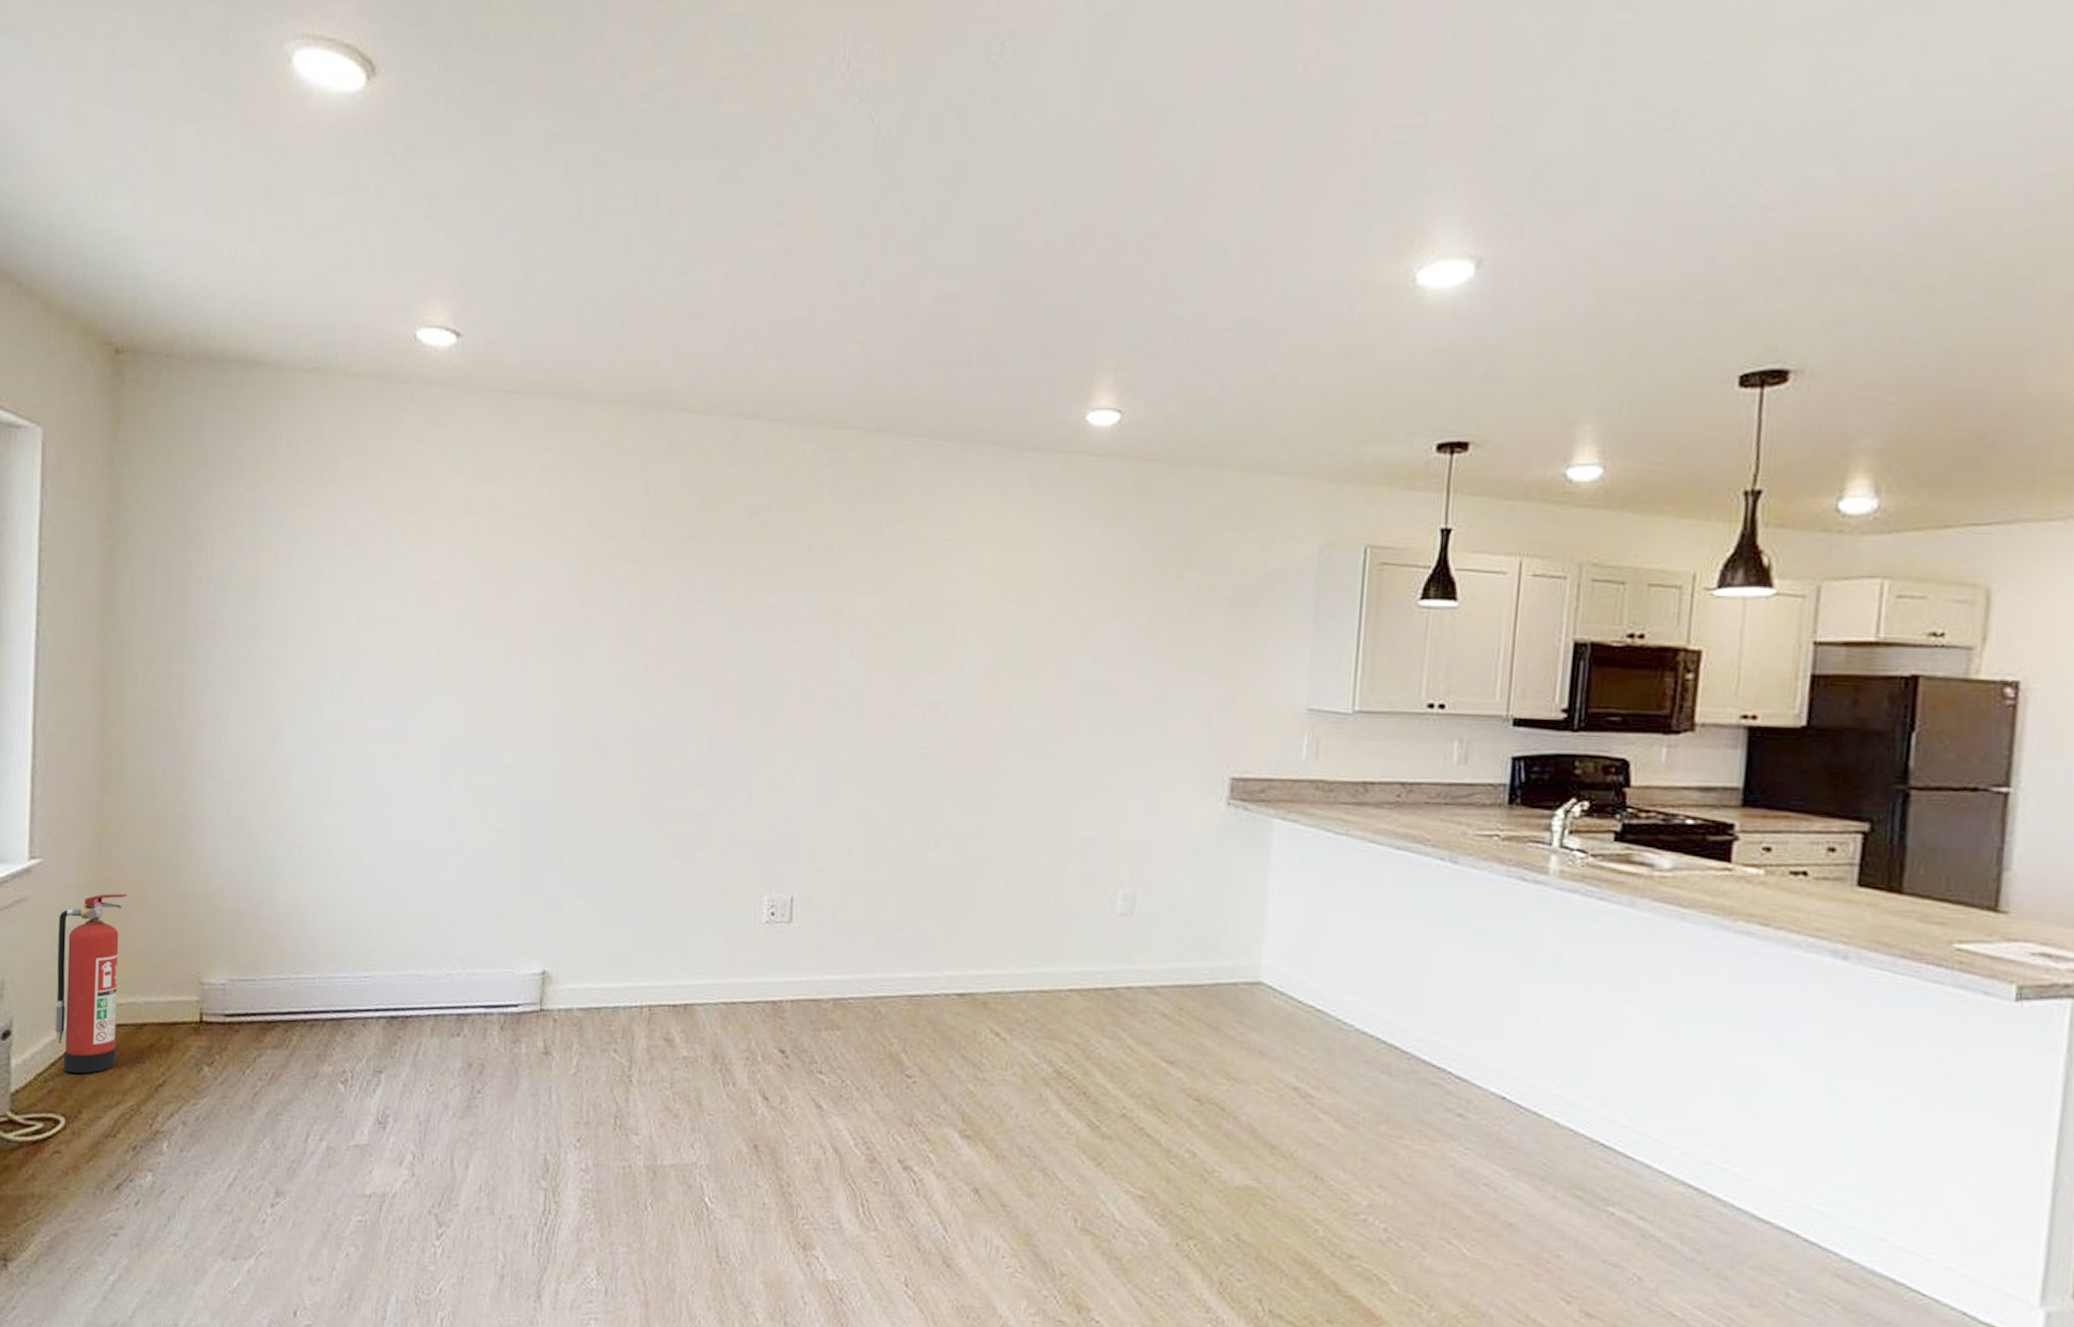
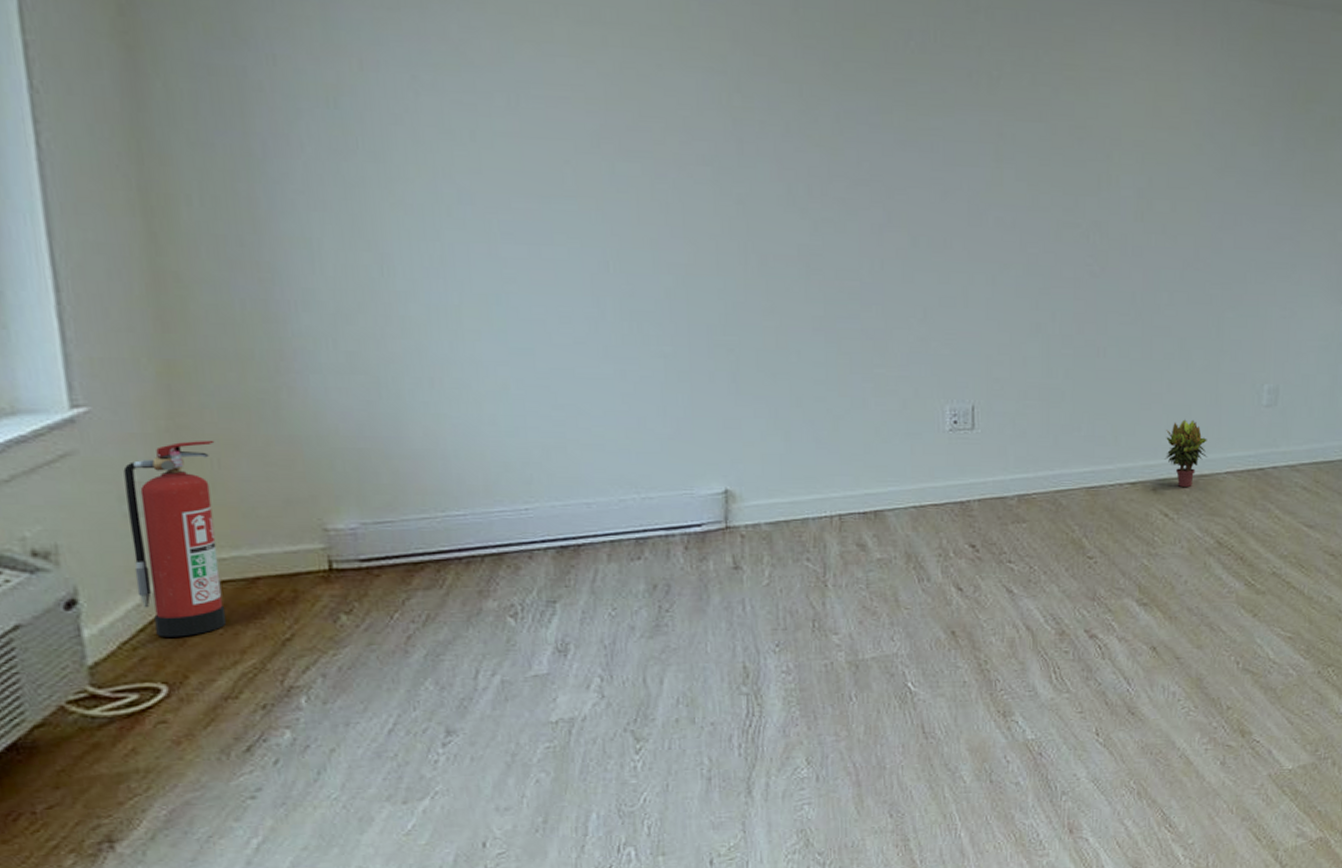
potted plant: none [998,924,1049,1003] -> present [1164,419,1208,487]

